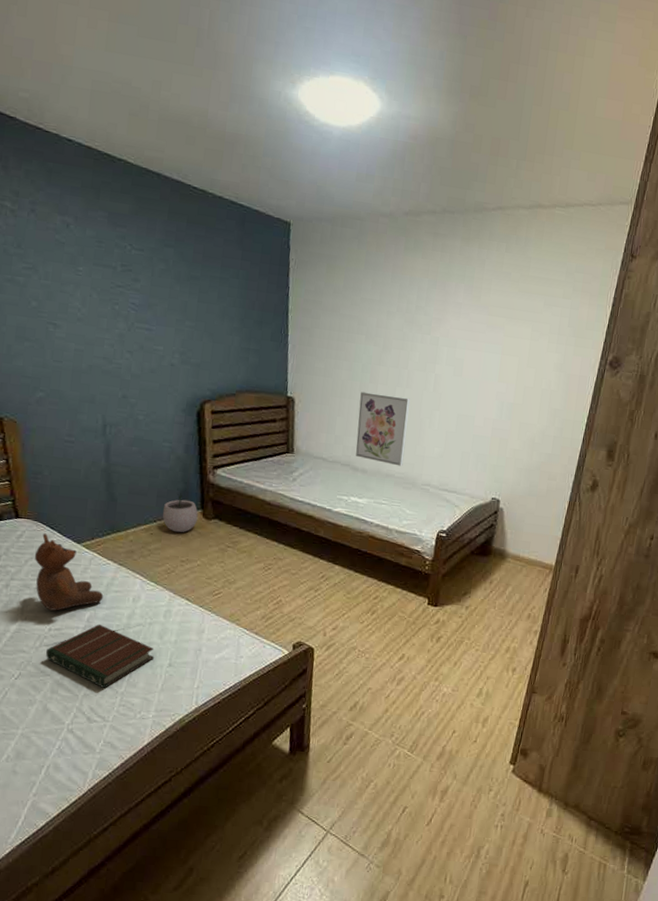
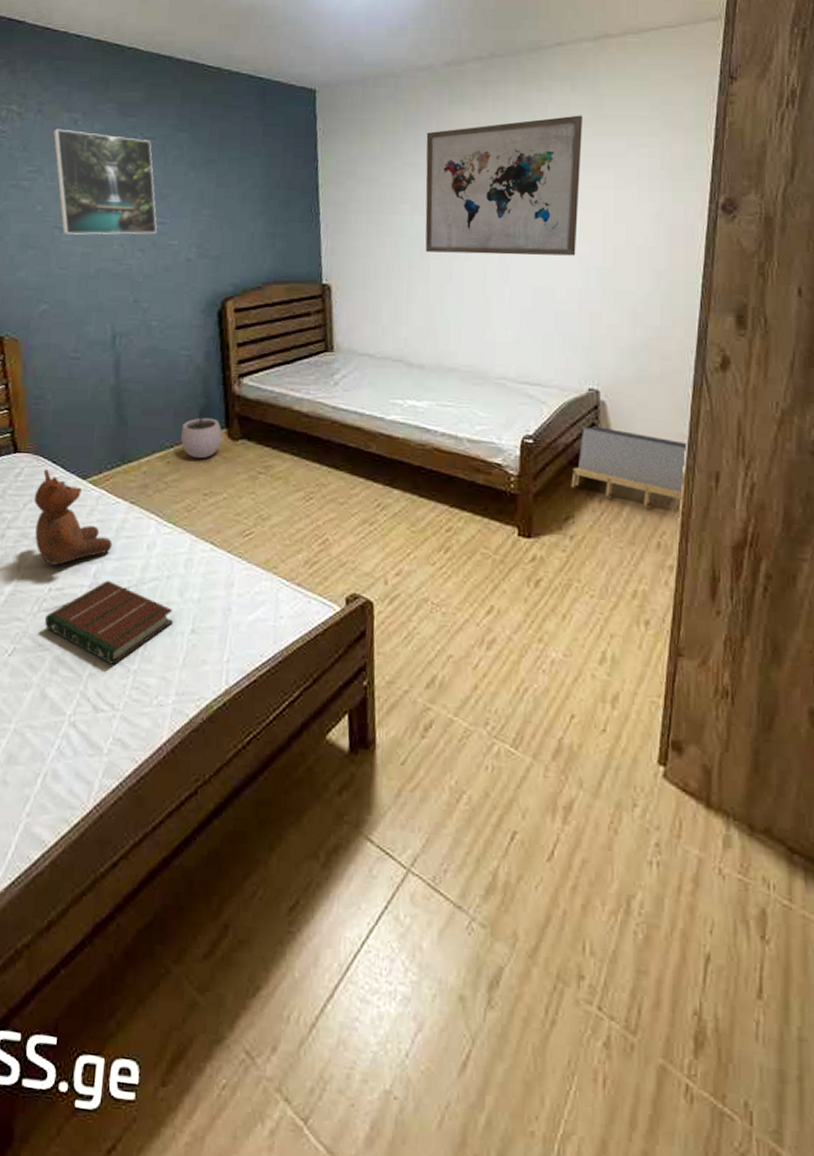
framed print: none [46,229,144,338] -> present [53,128,157,235]
wall art: present [356,391,410,467] -> none [408,270,472,357]
wall art: none [374,273,512,392] -> present [425,115,583,256]
storage bin: none [470,527,558,588] -> present [571,426,686,506]

